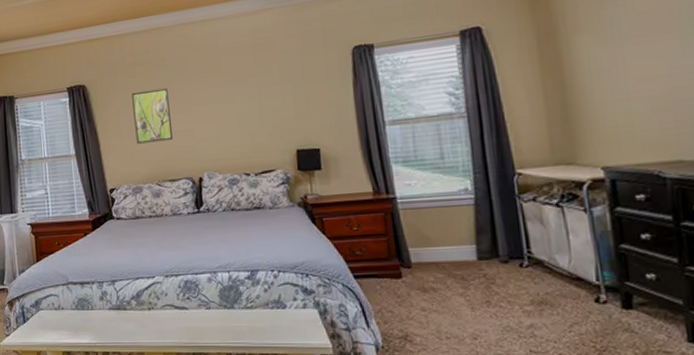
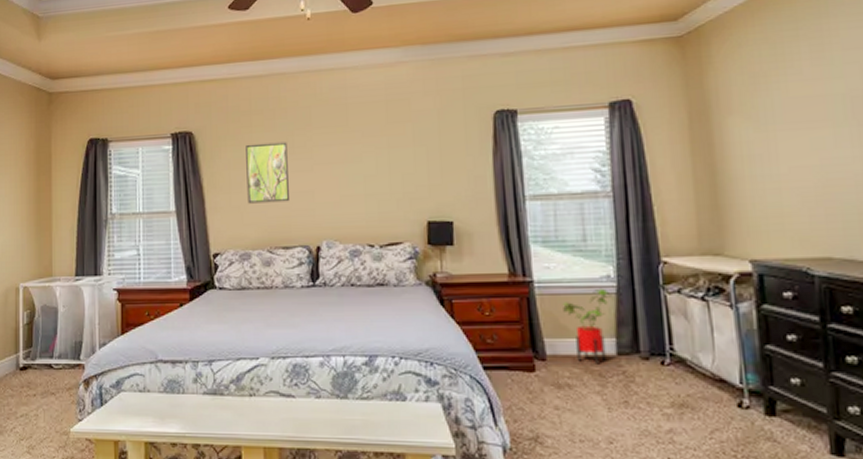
house plant: none [425,200,472,269] -> present [563,288,613,364]

